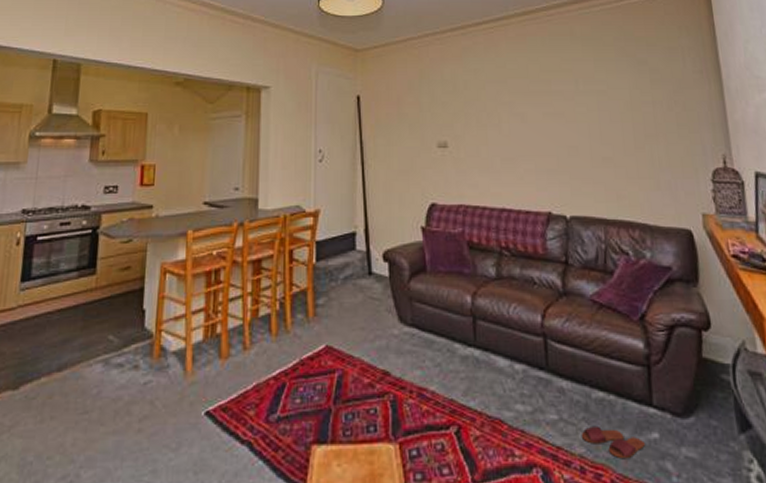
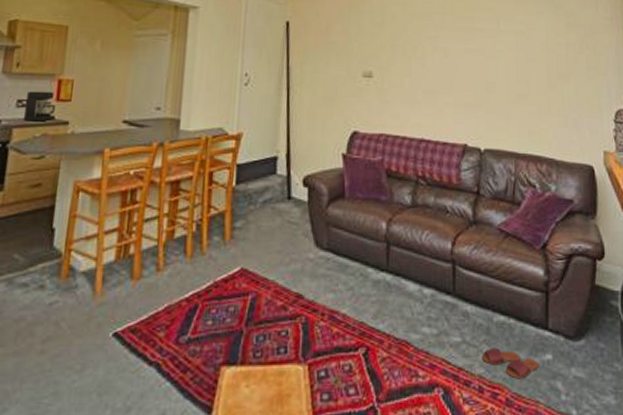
coffee maker: none [111,177,140,207] -> present [24,91,55,122]

